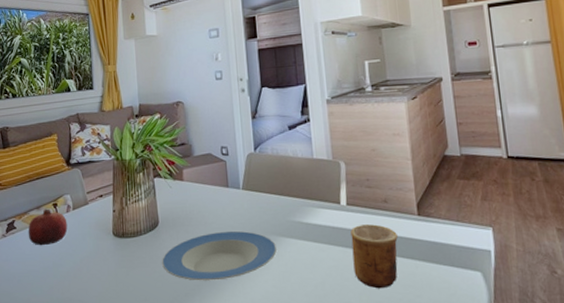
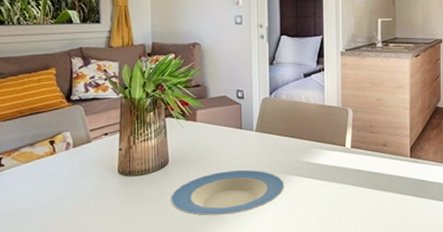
fruit: present [28,208,68,246] -> none [18,146,67,184]
cup: present [350,224,398,289] -> none [352,165,392,219]

